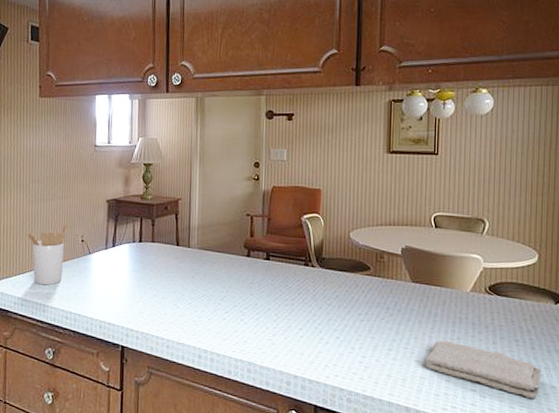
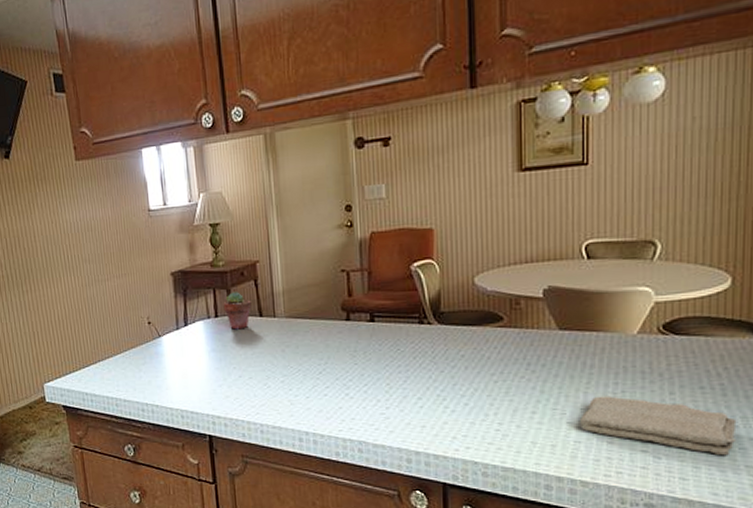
utensil holder: present [27,224,67,285] -> none [85,306,132,377]
potted succulent: none [147,222,171,255] -> present [223,292,252,330]

